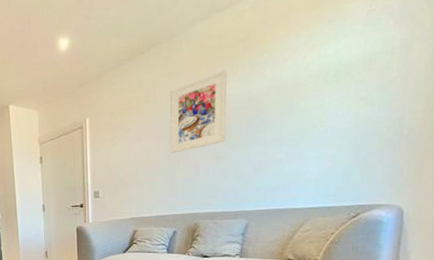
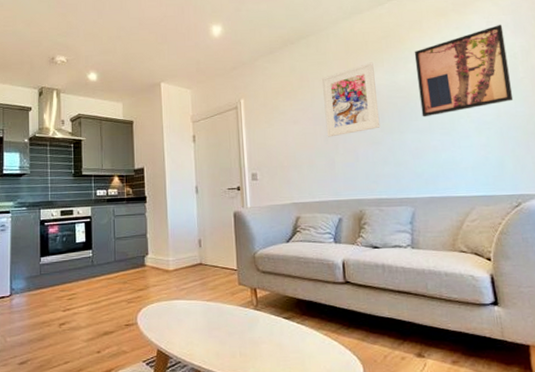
wall art: none [271,12,386,129] -> present [414,24,514,117]

